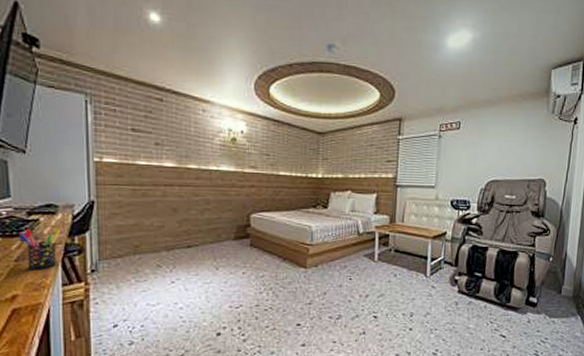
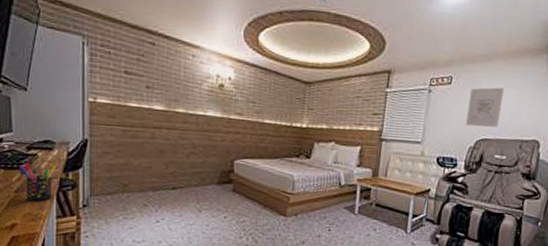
wall art: none [476,130,509,169] -> present [466,87,504,127]

